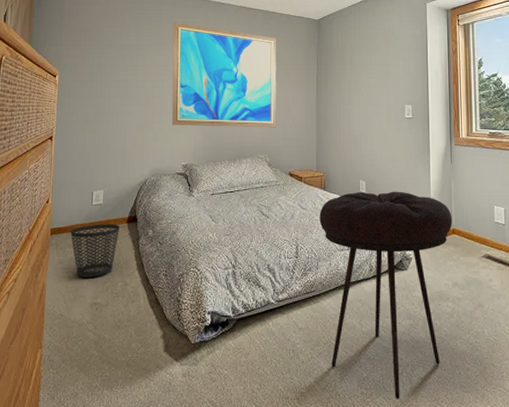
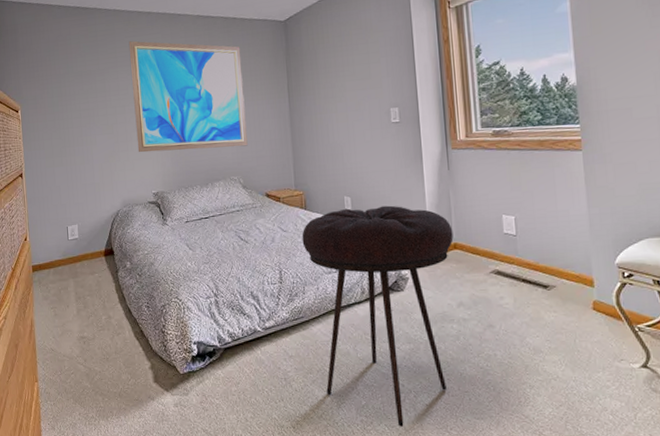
wastebasket: present [70,224,120,278] -> none [50,258,98,313]

